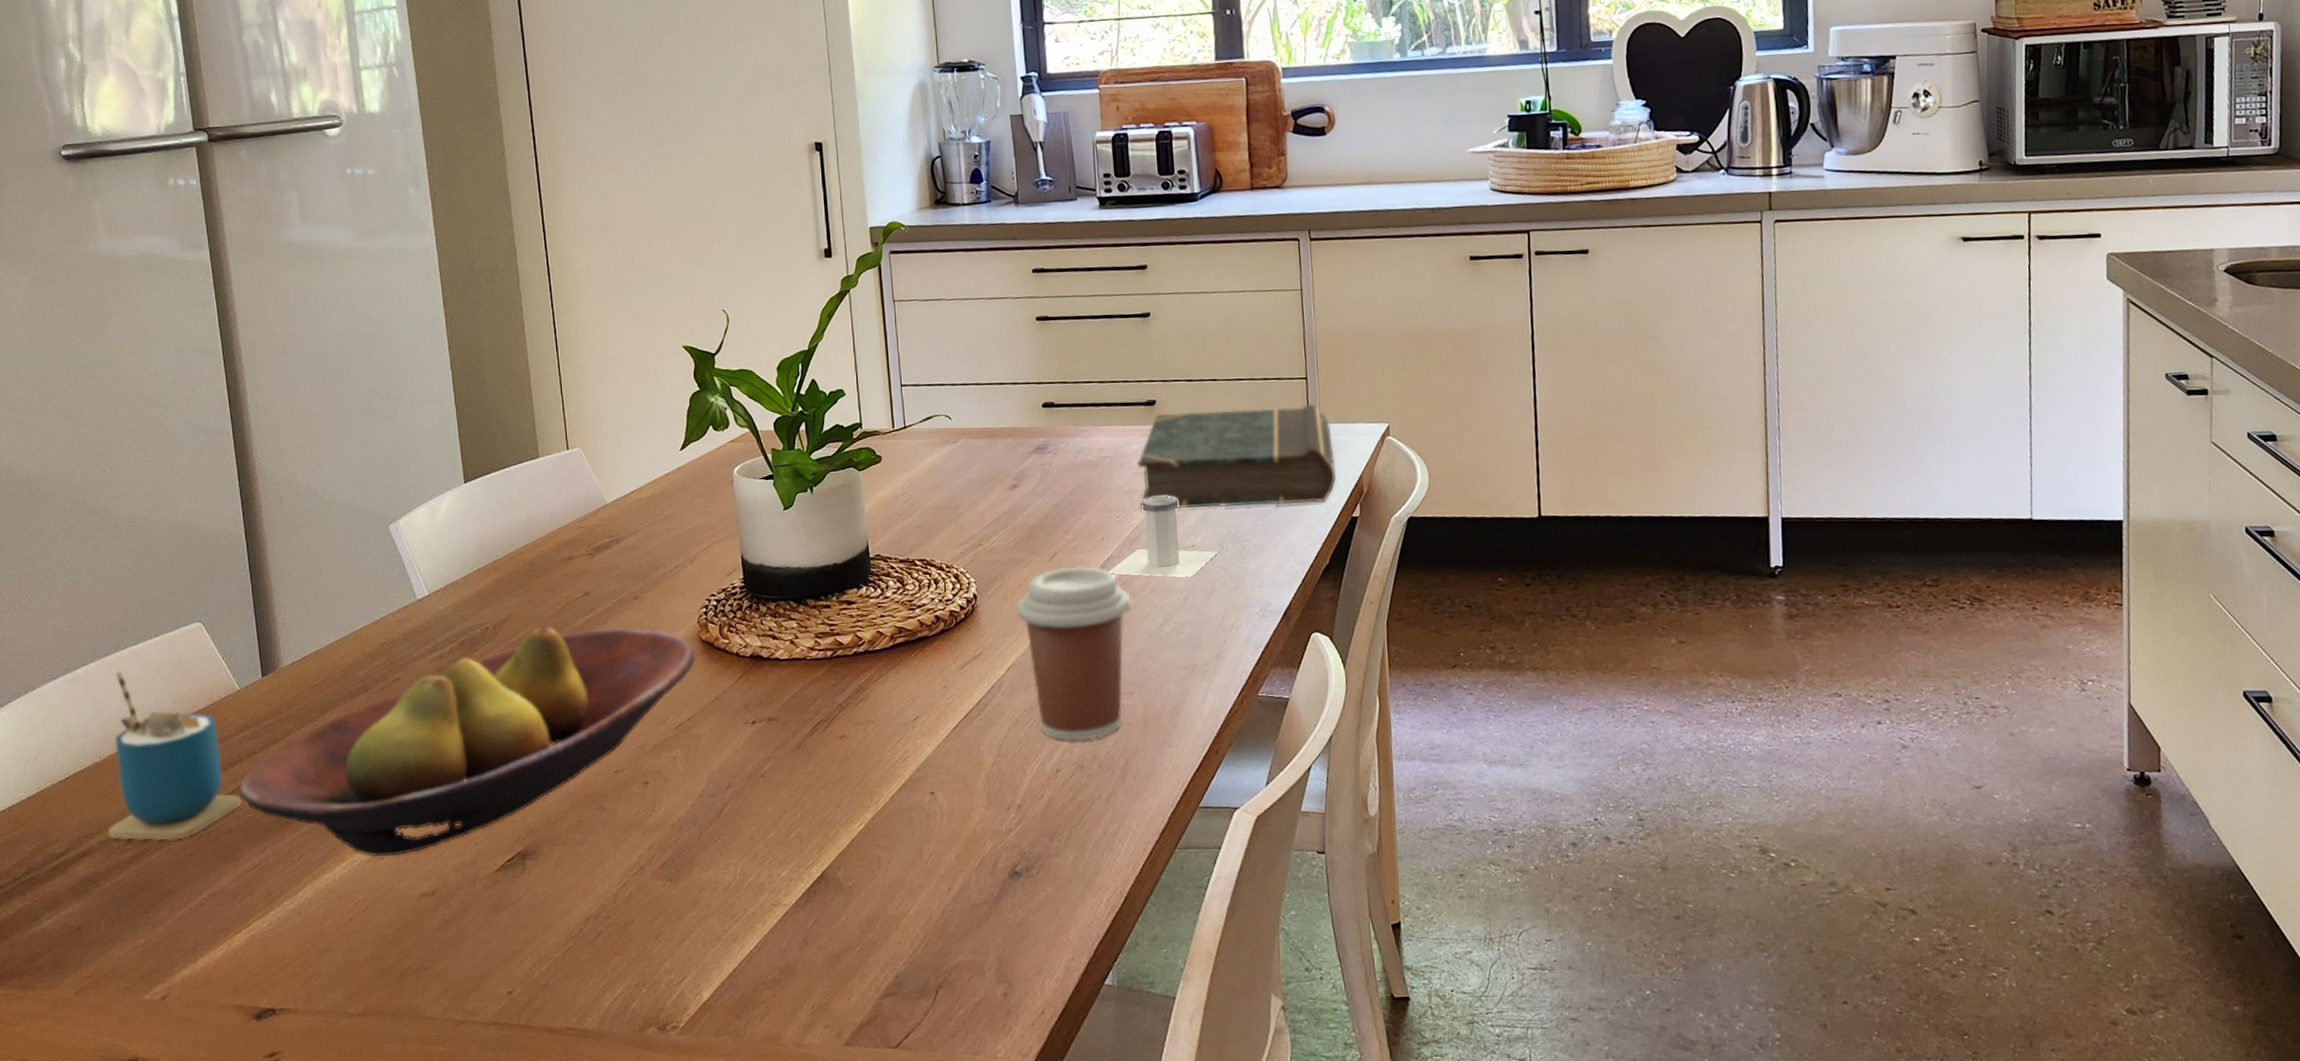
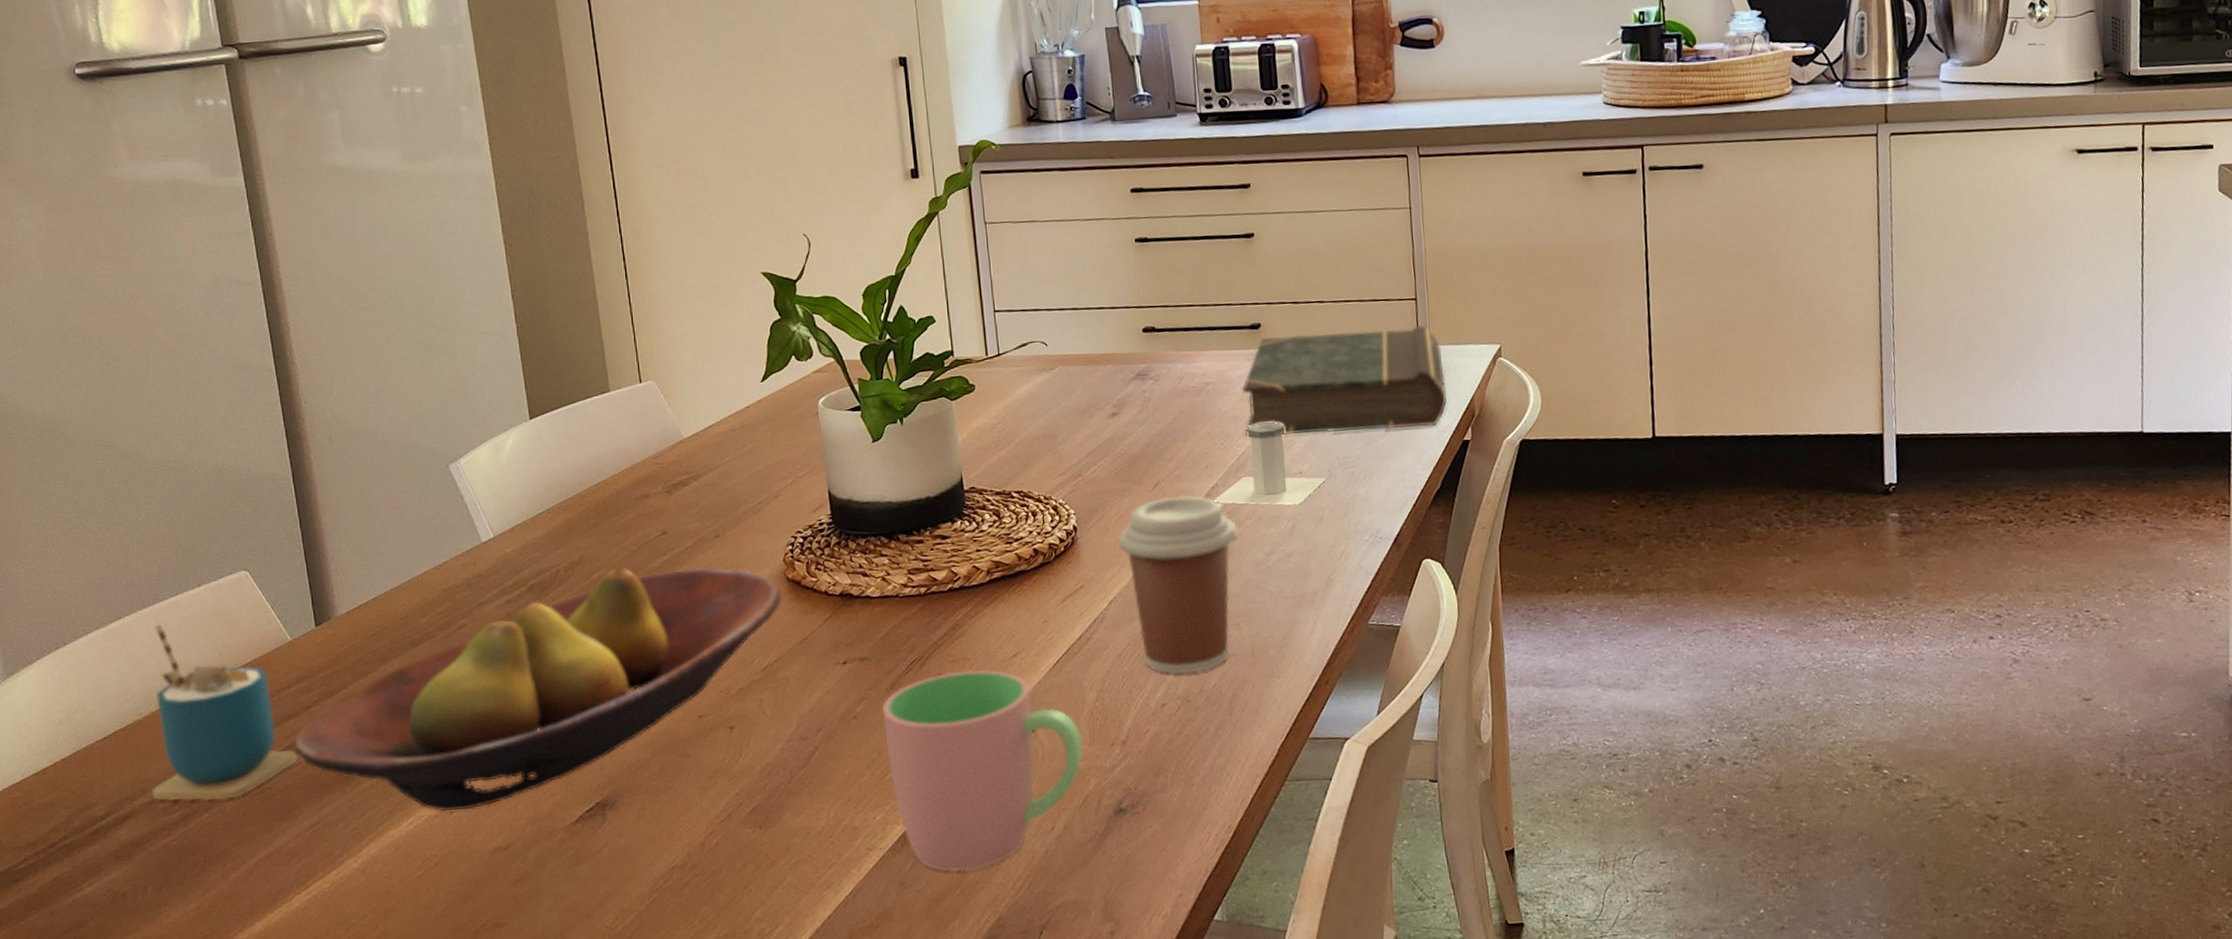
cup: none [789,732,980,930] -> present [882,669,1083,872]

